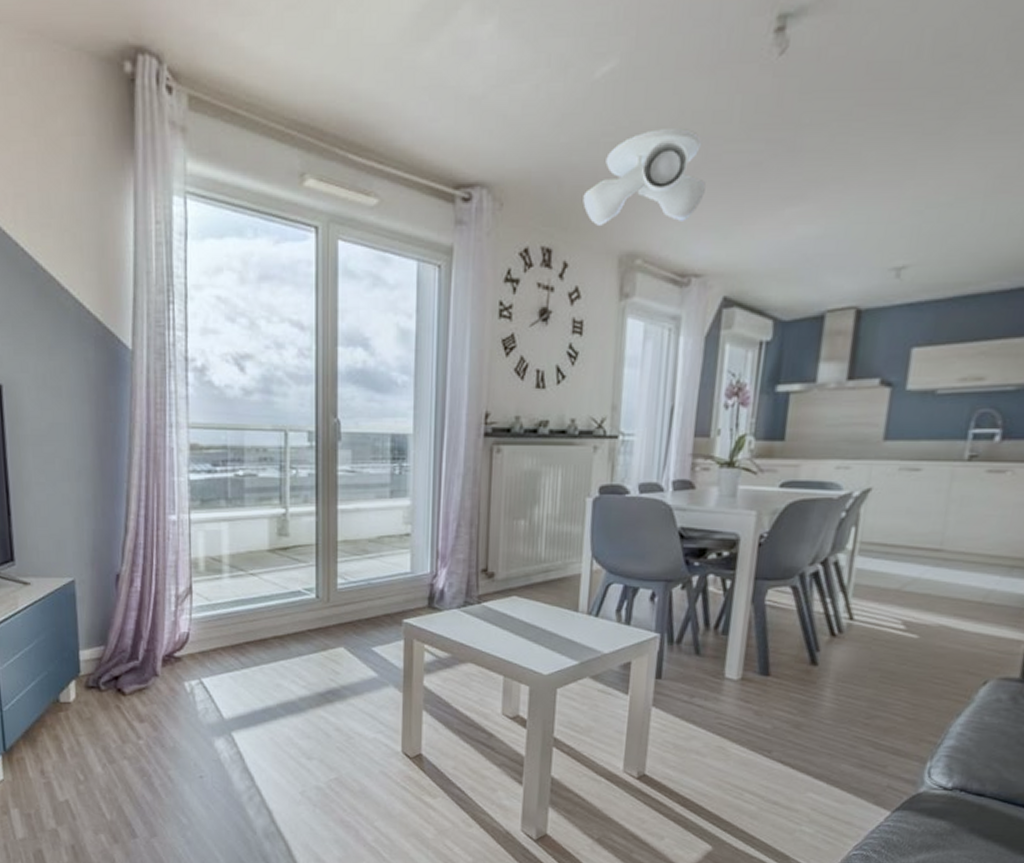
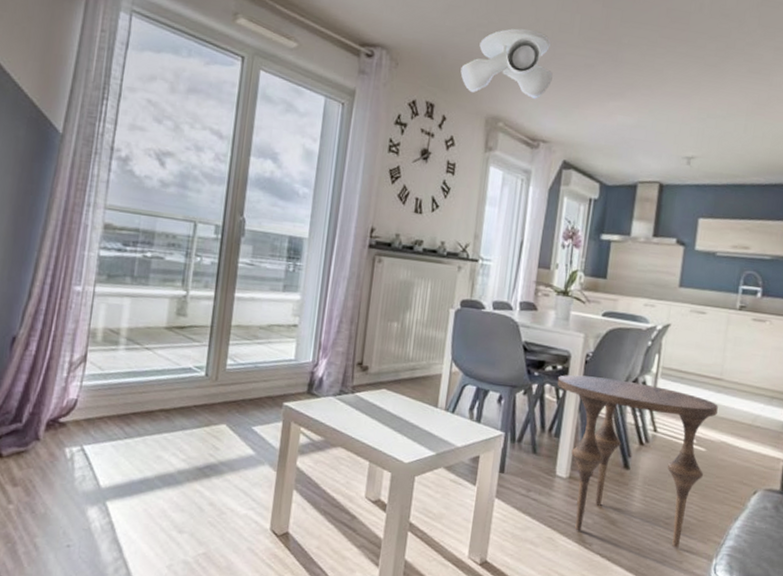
side table: none [723,561,937,751] -> present [557,374,718,548]

